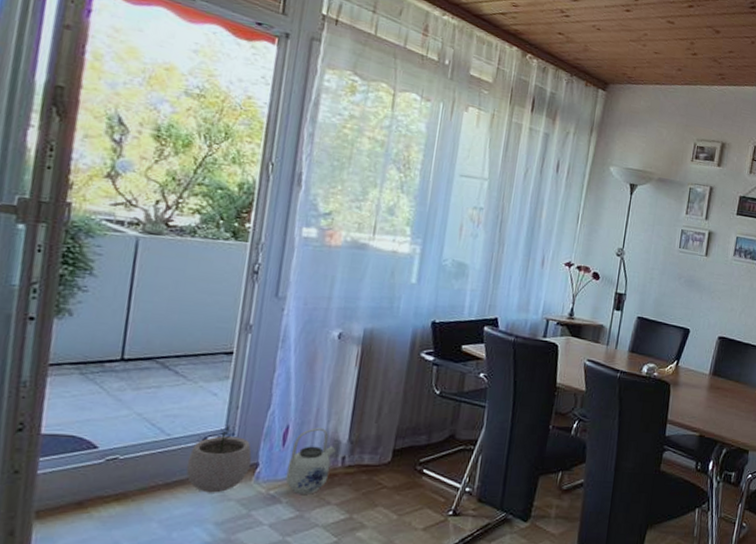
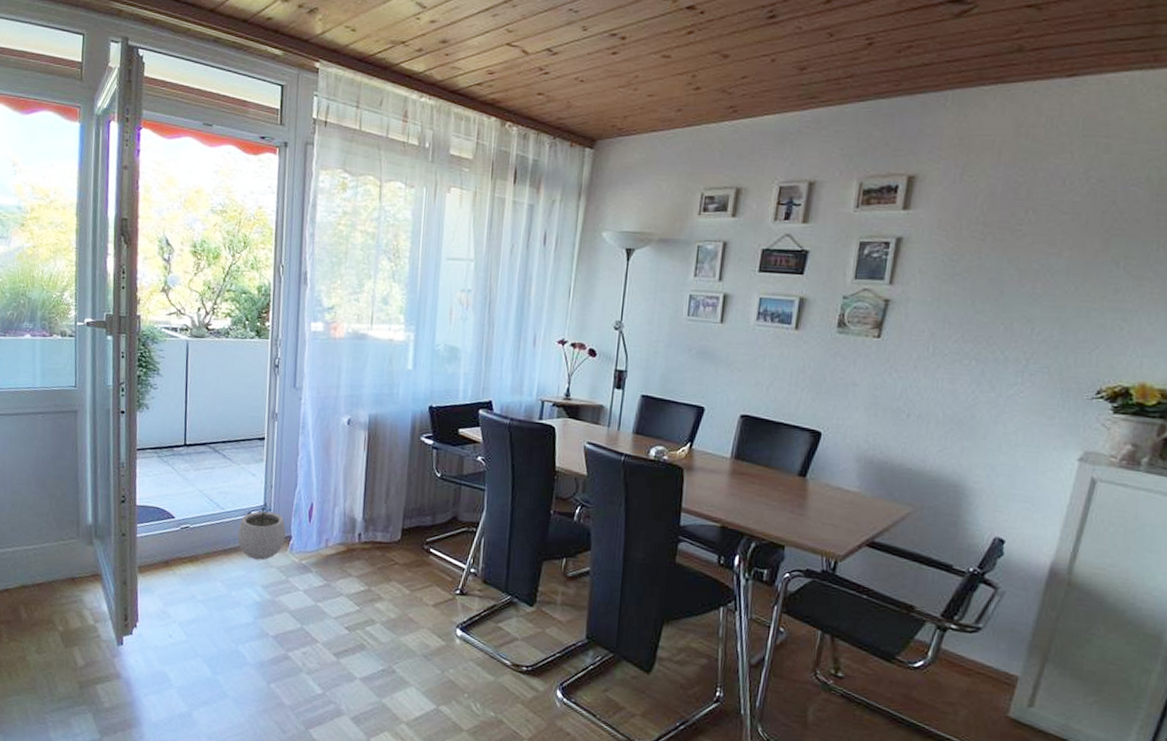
teapot: present [285,428,336,494] -> none [313,506,353,566]

